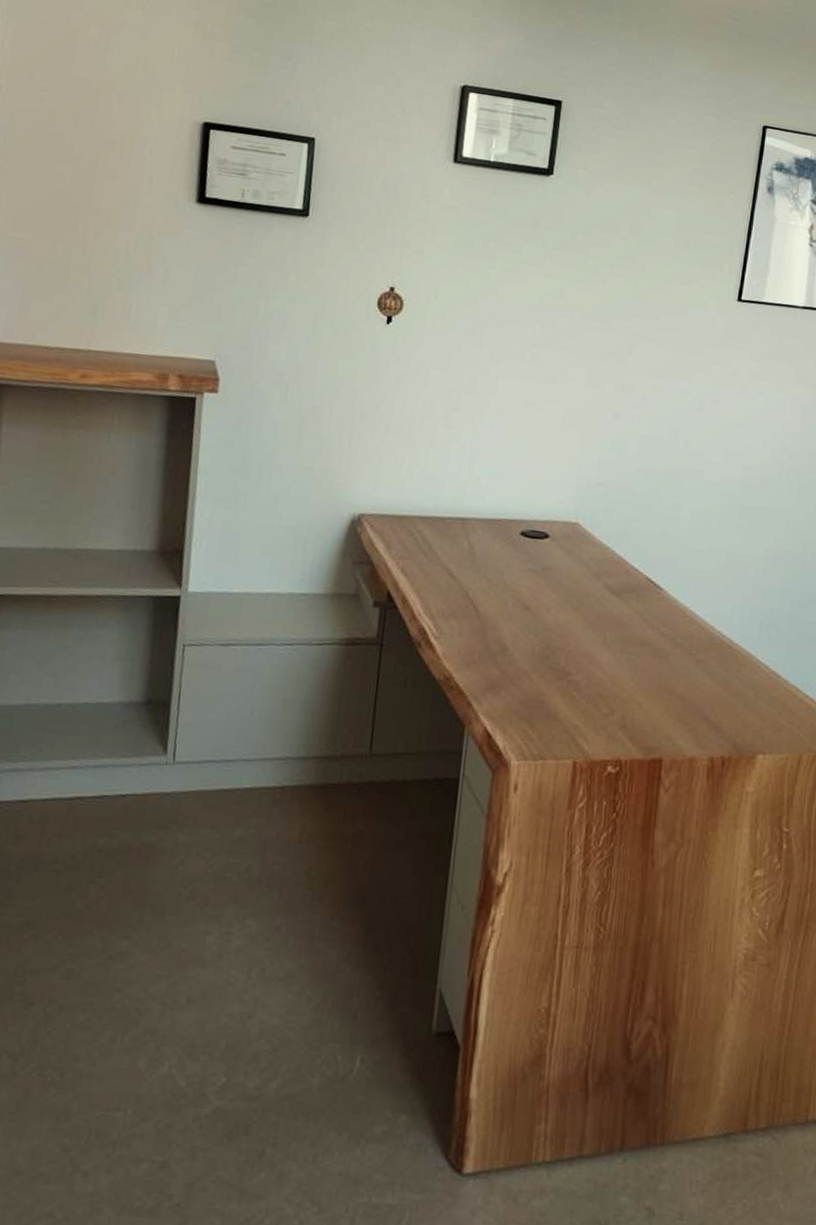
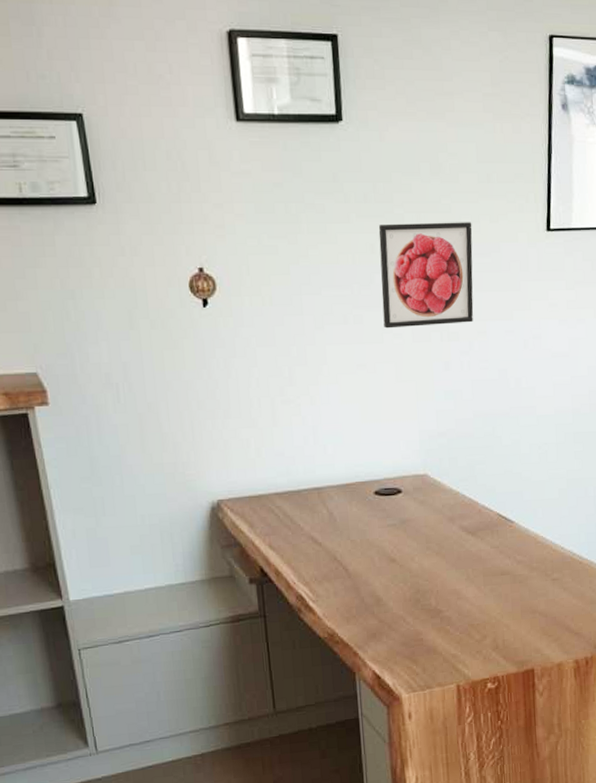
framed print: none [559,272,664,378] -> present [378,222,474,329]

